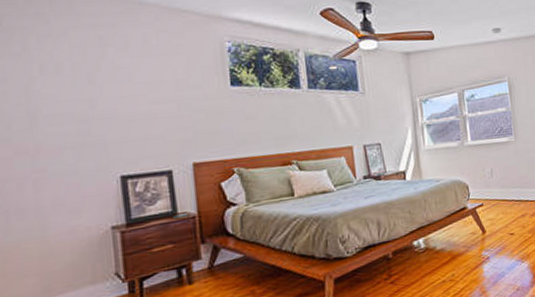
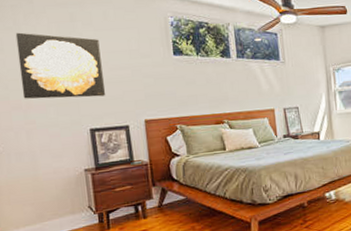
wall art: none [24,59,144,141] -> present [15,32,106,99]

